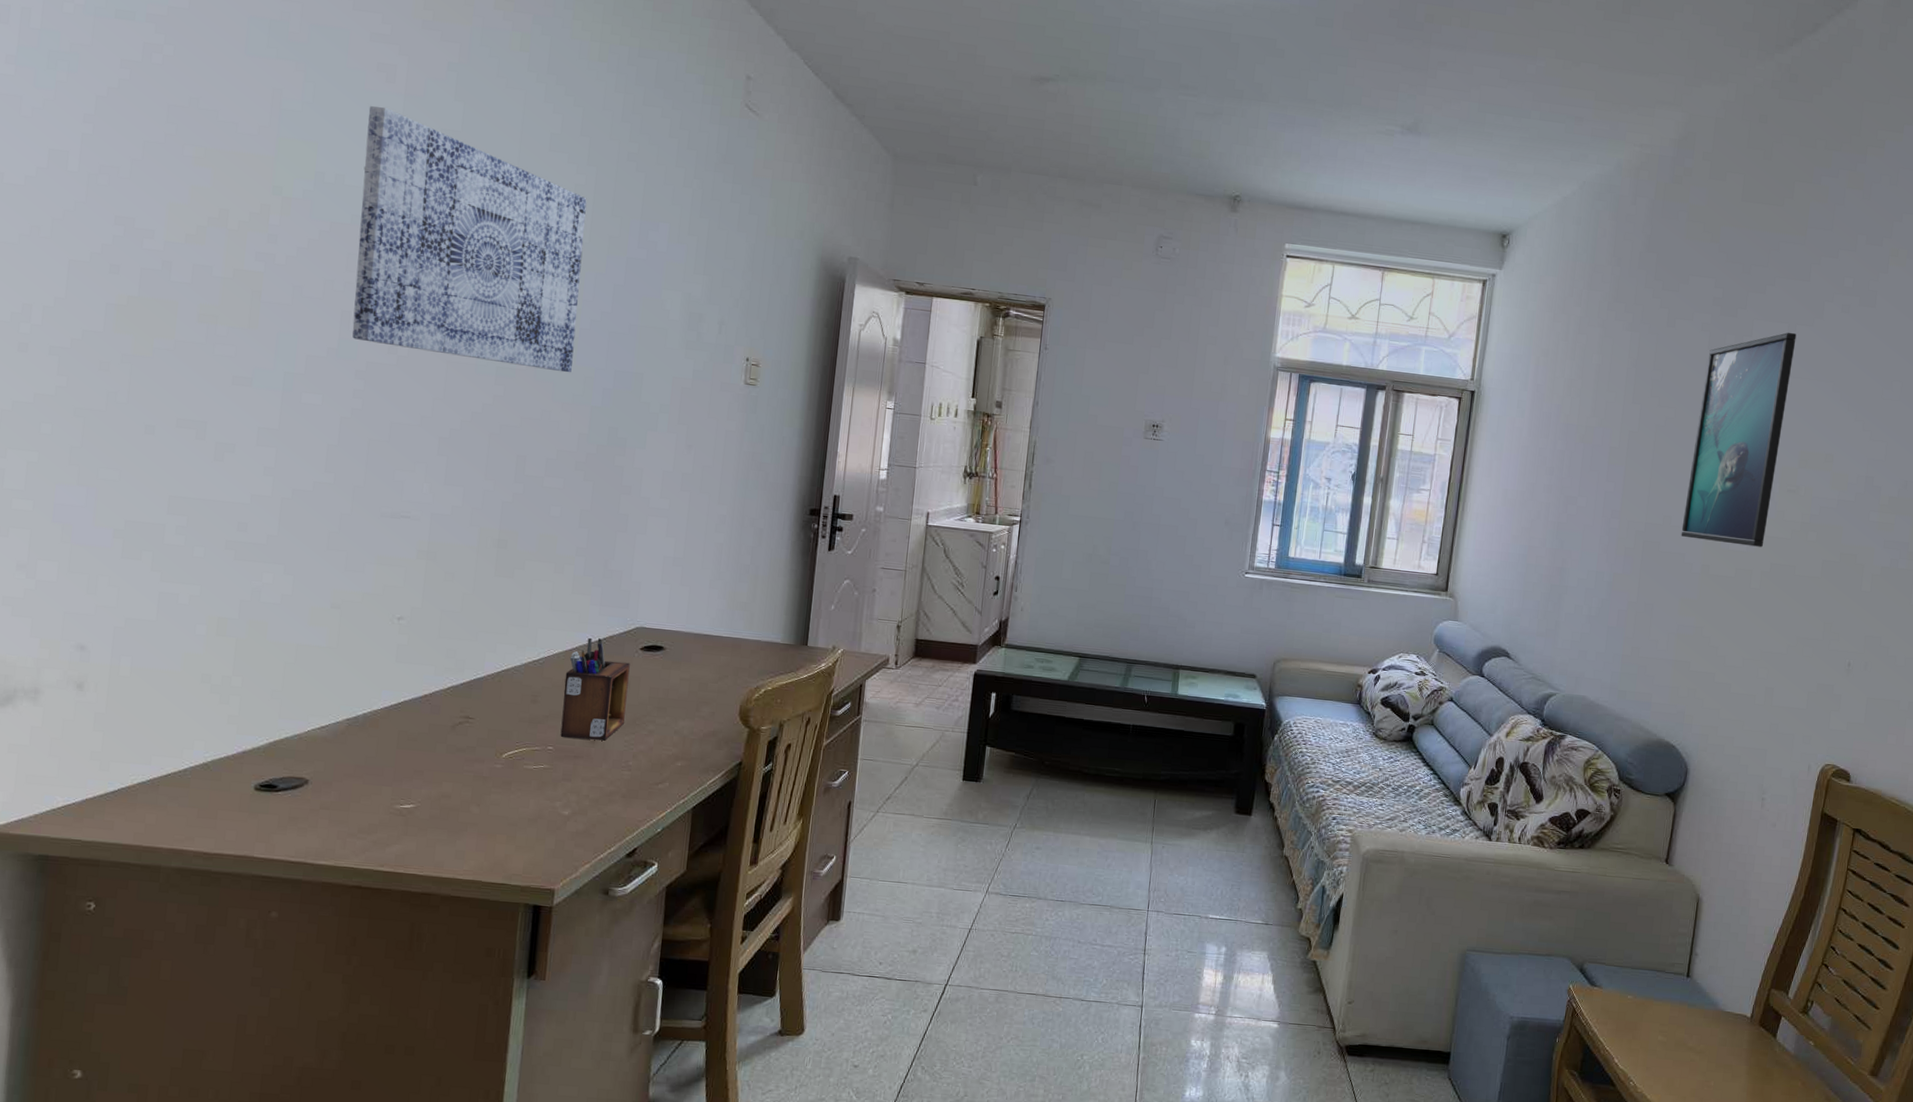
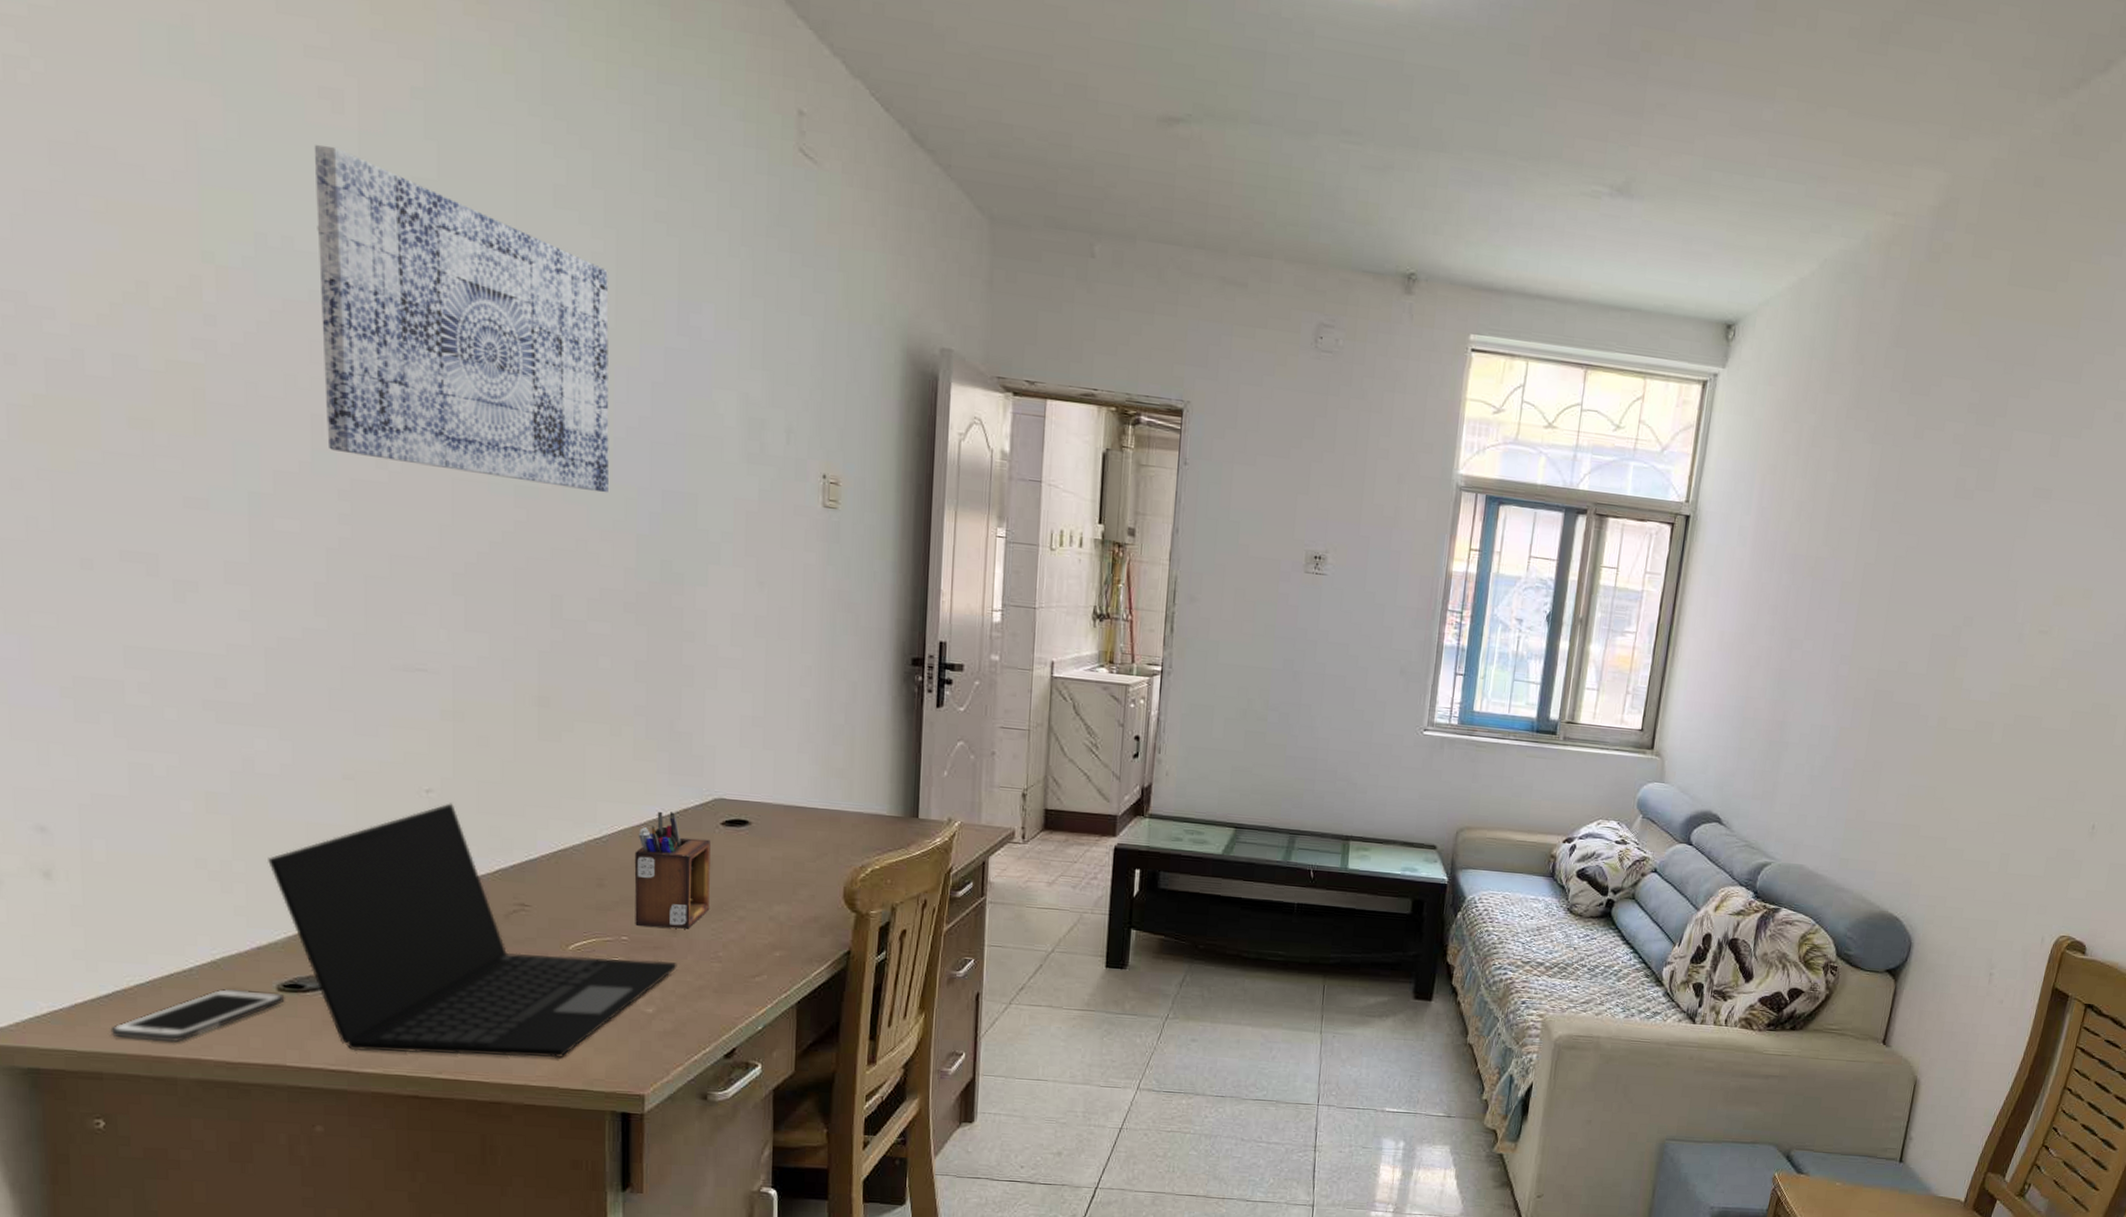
cell phone: none [111,788,260,835] -> present [110,989,285,1043]
laptop: none [261,629,593,855] -> present [268,803,677,1059]
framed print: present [1681,332,1797,547] -> none [1917,445,2061,697]

